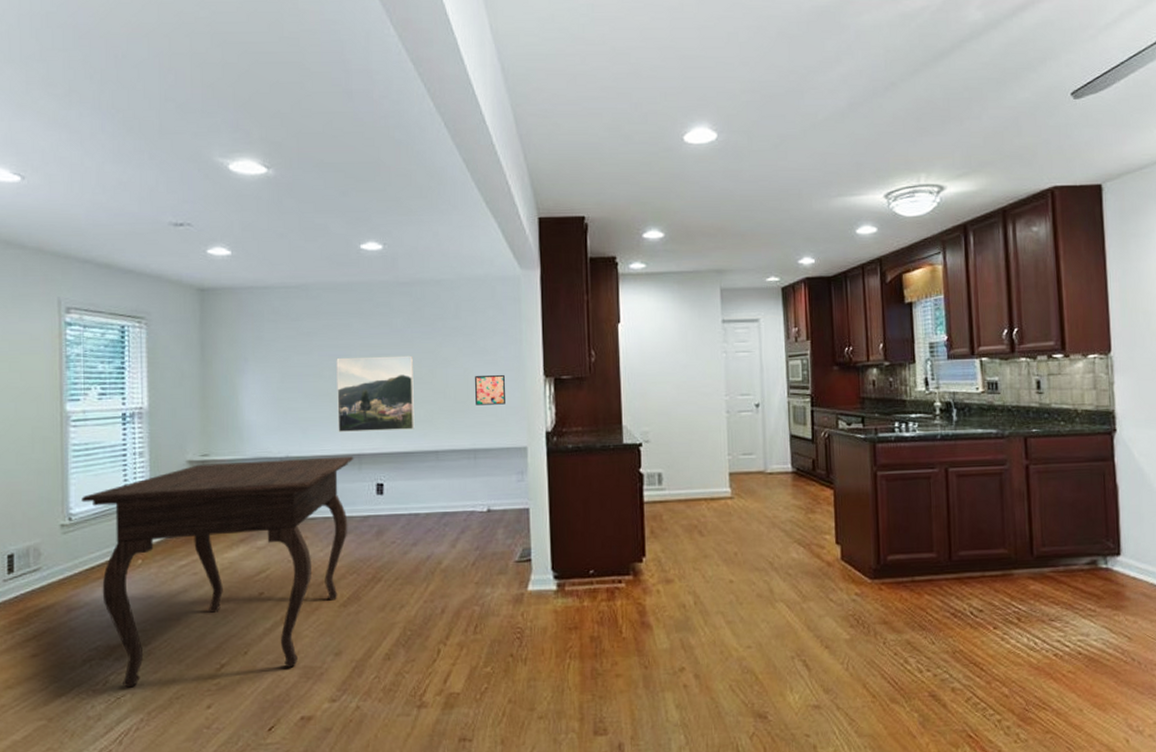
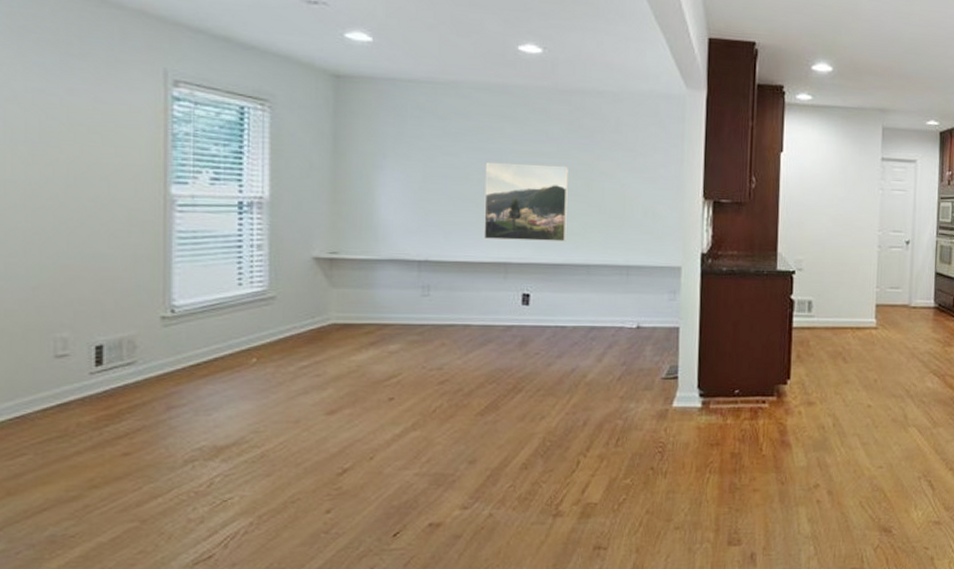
dining table: present [81,456,354,688] -> none [187,262,500,490]
wall art: present [475,375,505,405] -> none [632,193,663,223]

